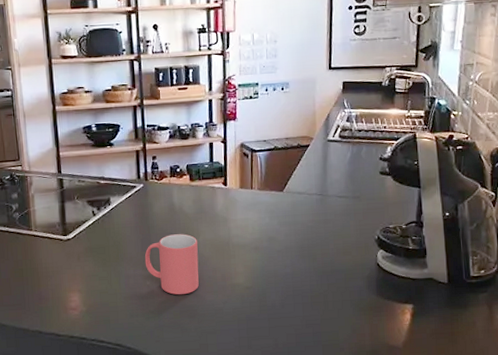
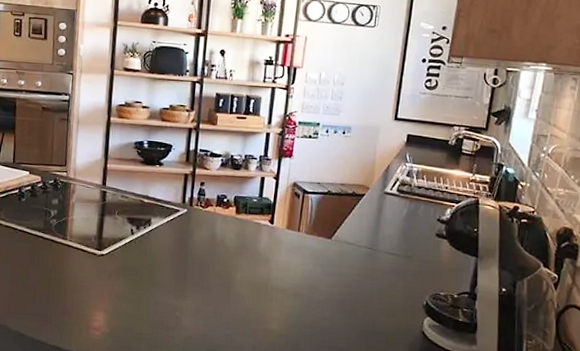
mug: present [144,234,199,295] -> none [177,266,235,333]

